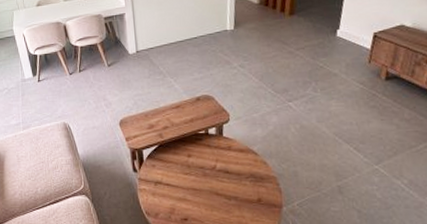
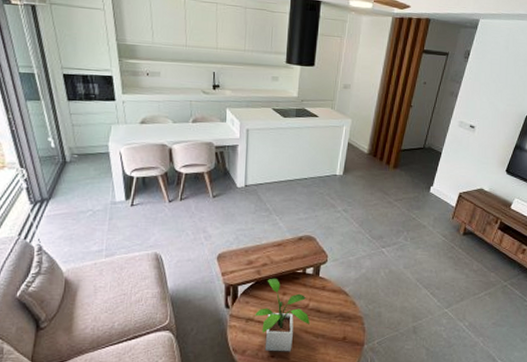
potted plant: none [163,140,219,215] -> present [255,278,310,352]

